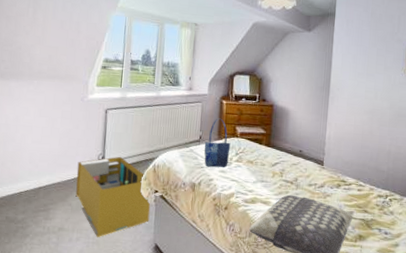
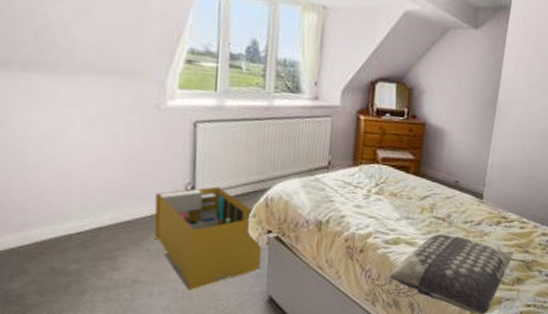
shopping bag: present [204,118,231,168] -> none [334,138,370,203]

